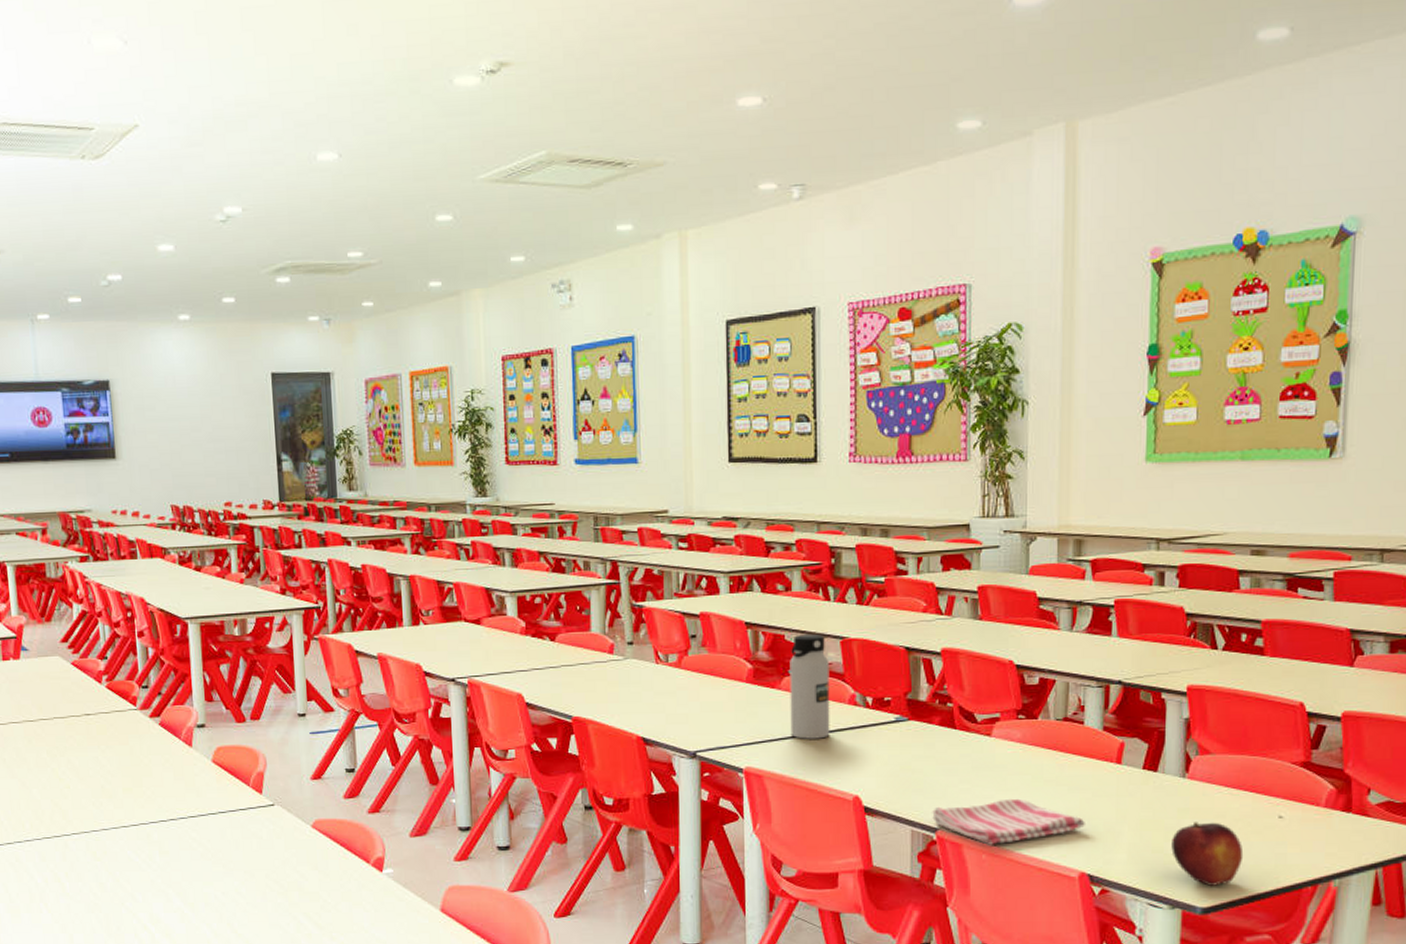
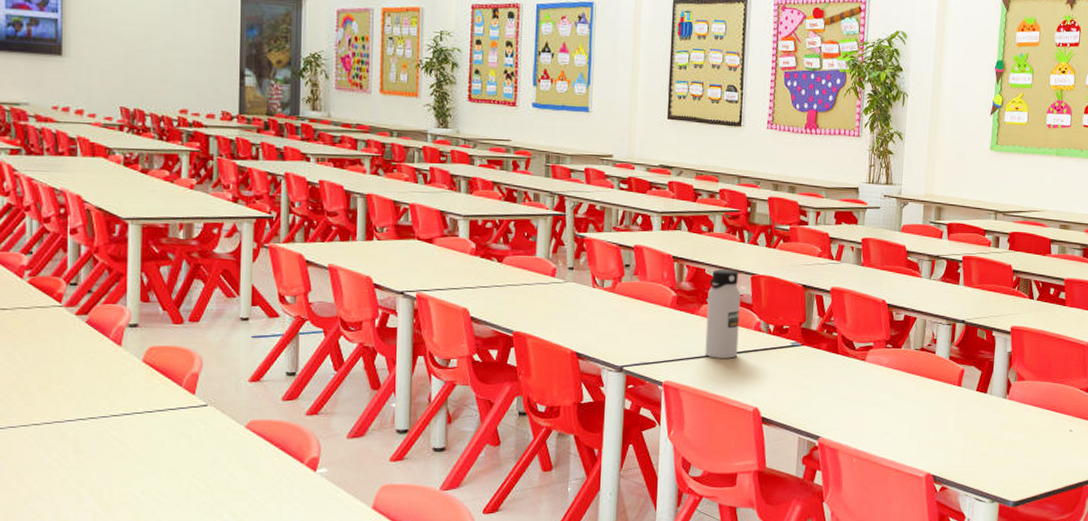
dish towel: present [932,798,1085,845] -> none [816,412,932,450]
fruit: present [1171,822,1244,886] -> none [994,434,1045,484]

